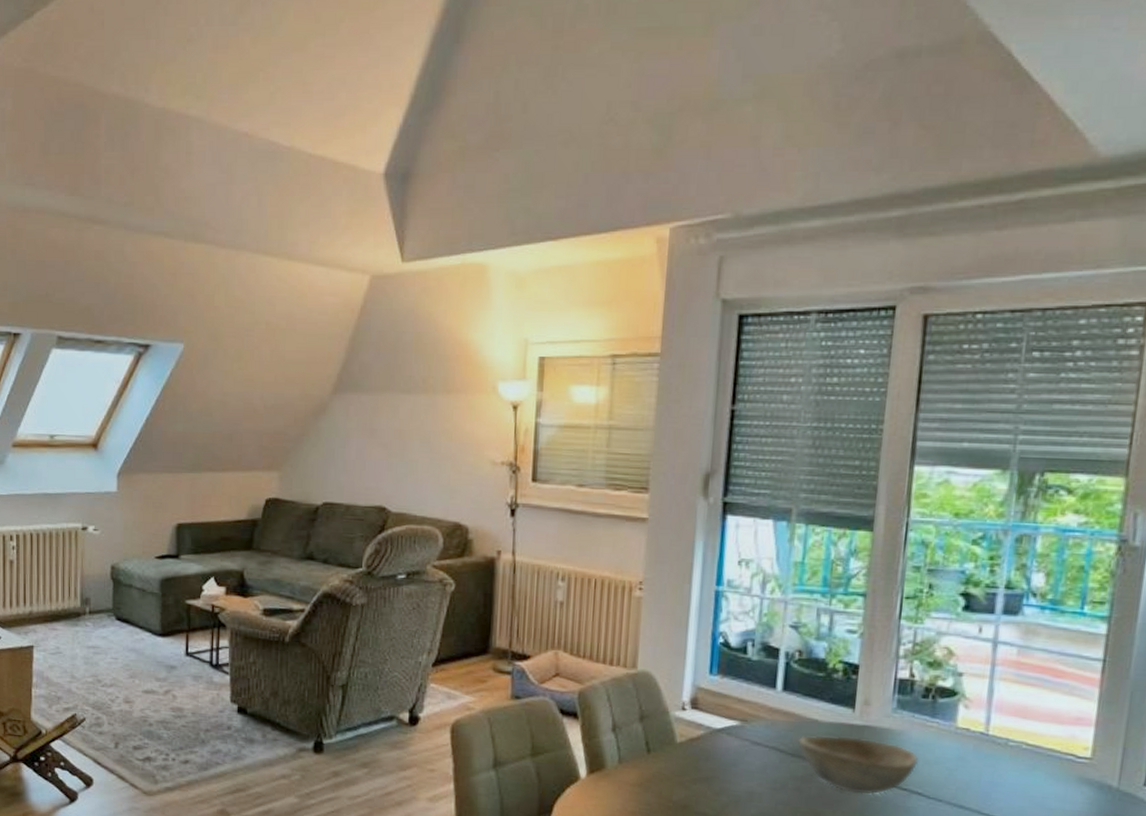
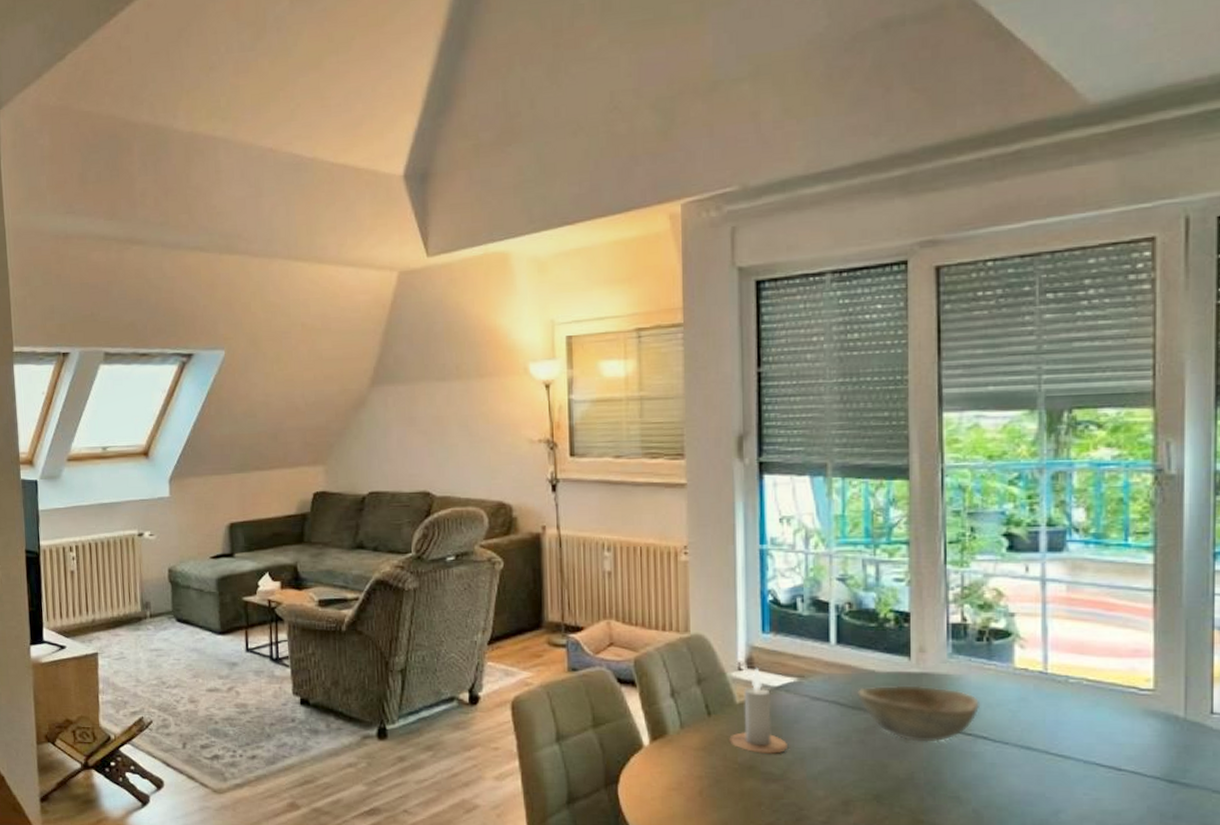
candle: none [666,709,724,795] -> present [729,668,787,754]

